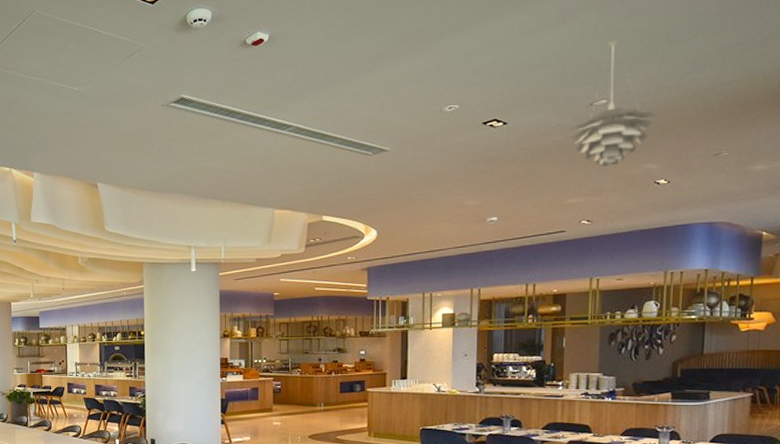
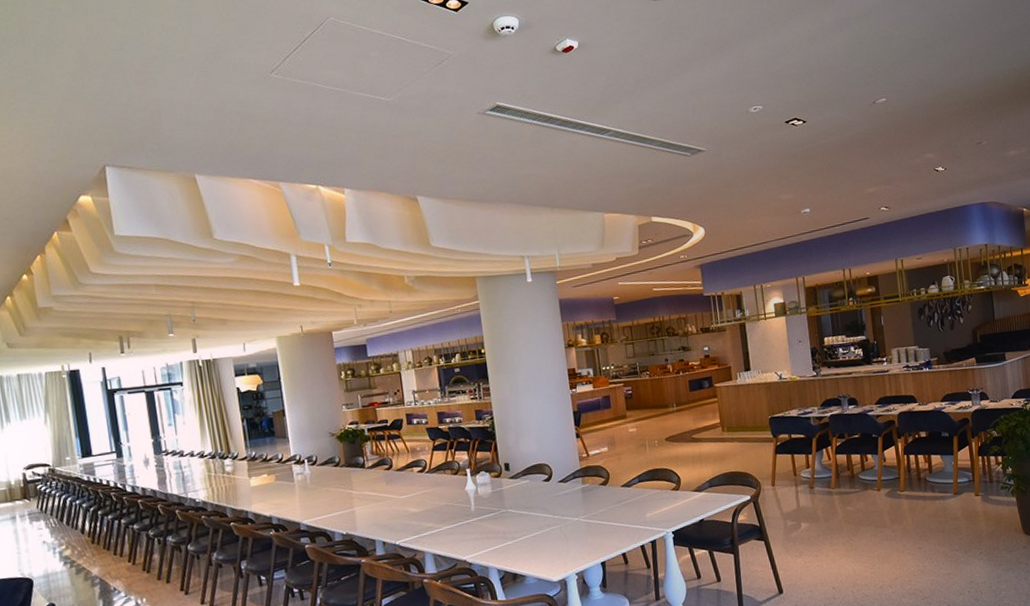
pendant light: present [570,40,657,166] -> none [860,45,927,158]

